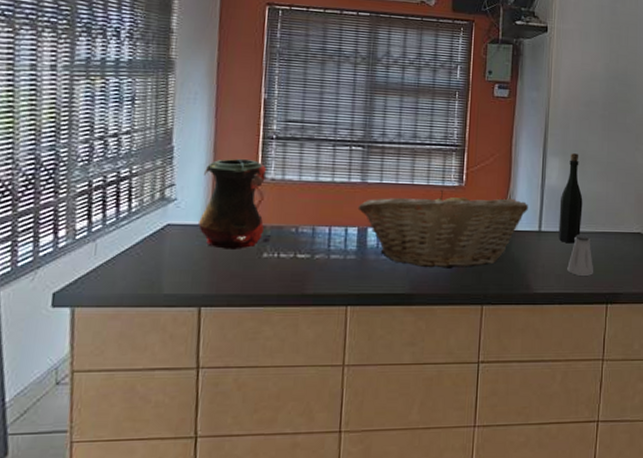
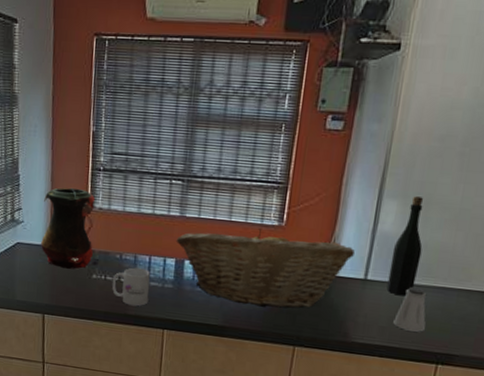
mug: none [287,241,330,284] -> present [112,267,150,306]

